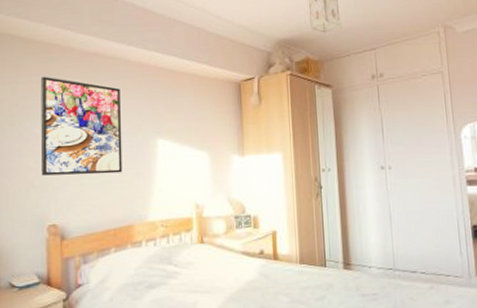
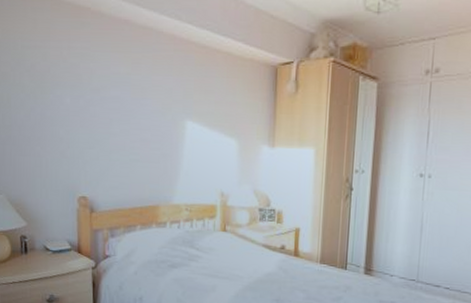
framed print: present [40,76,122,176] -> none [71,42,151,153]

